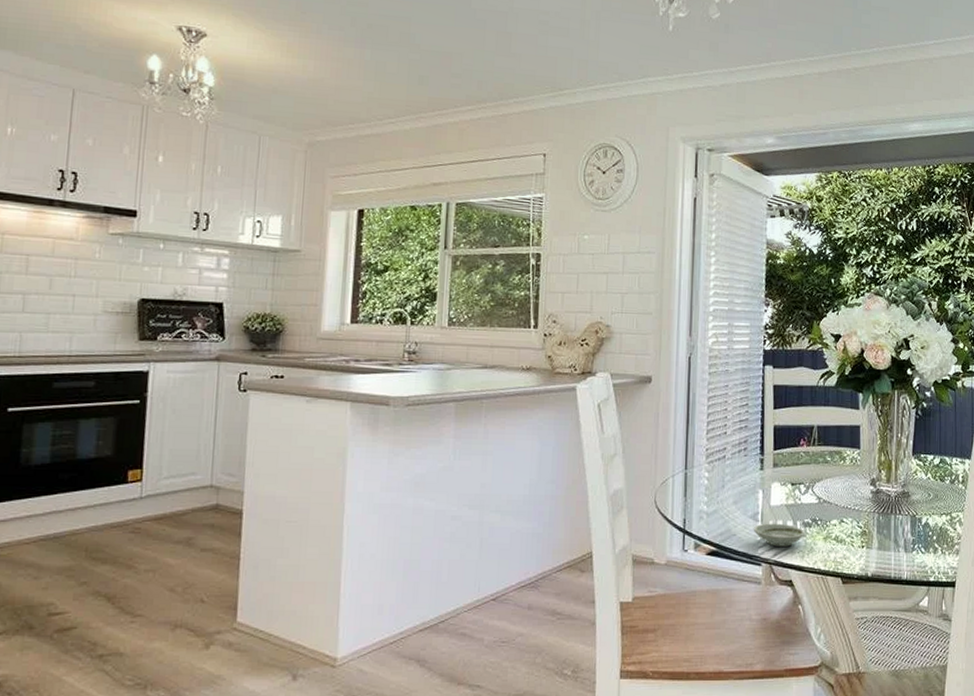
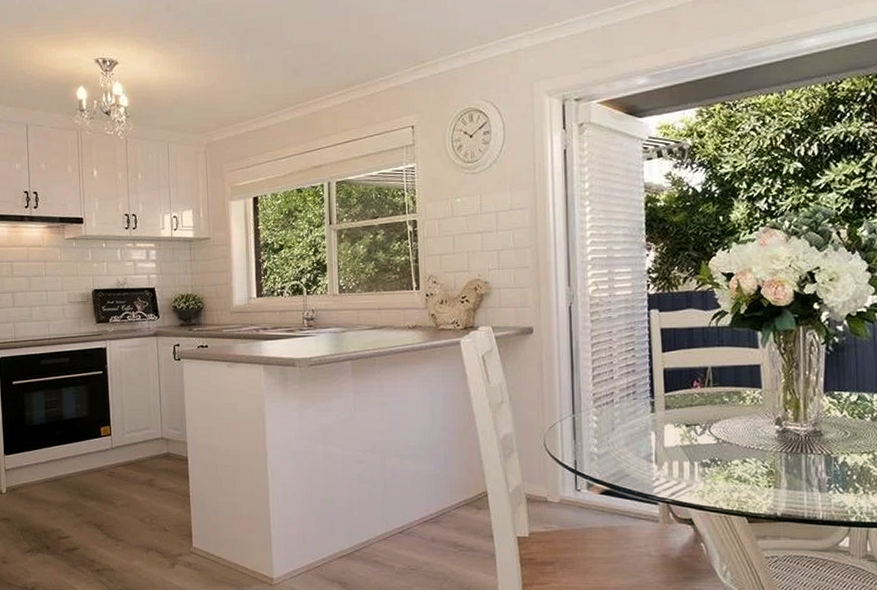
saucer: present [753,523,806,547] -> none [647,464,704,486]

